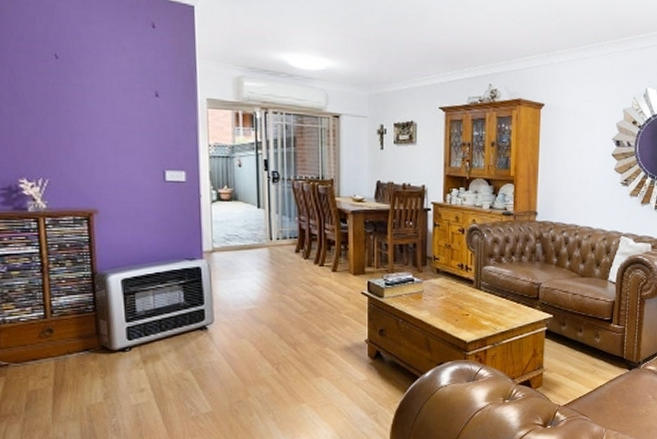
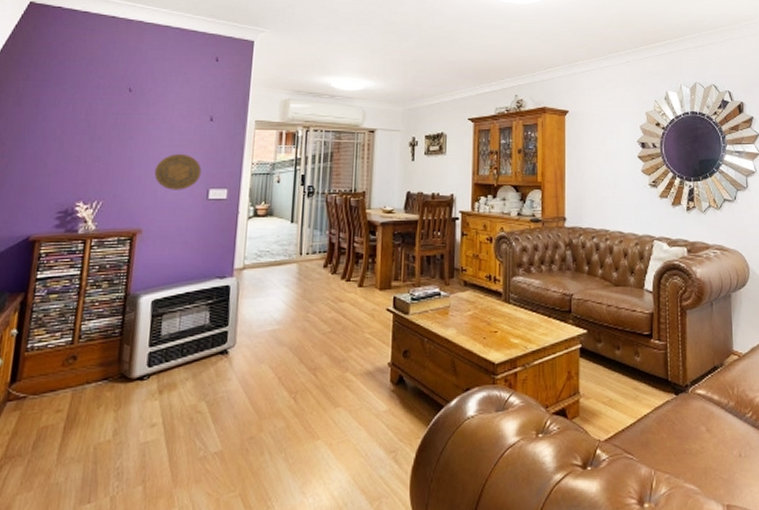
decorative plate: none [101,131,154,171] -> present [154,153,202,190]

